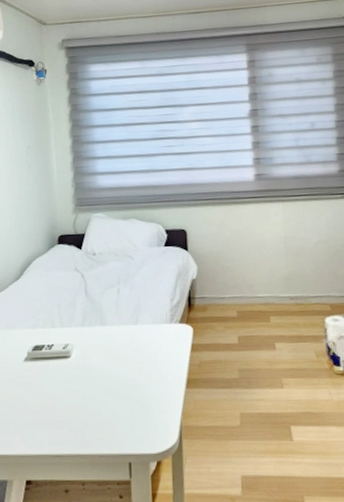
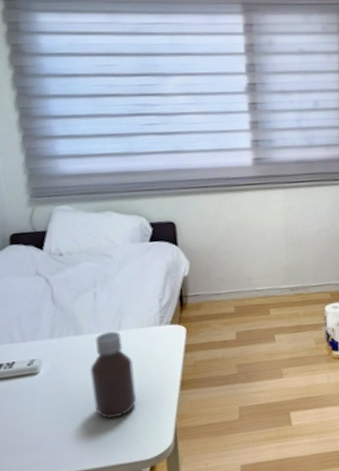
bottle: none [110,325,148,407] -> present [90,331,137,419]

